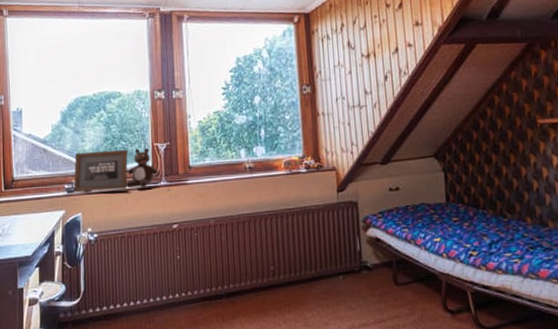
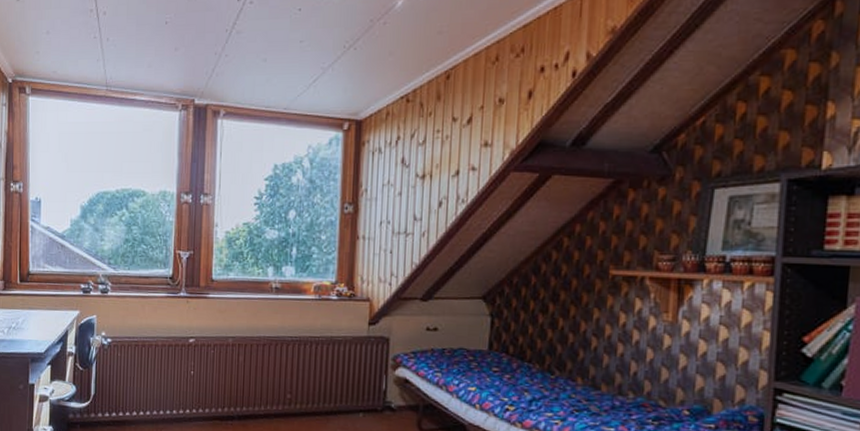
picture frame: present [73,149,128,193] -> none [89,251,148,297]
stuffed animal: present [127,148,159,188] -> none [144,254,179,296]

